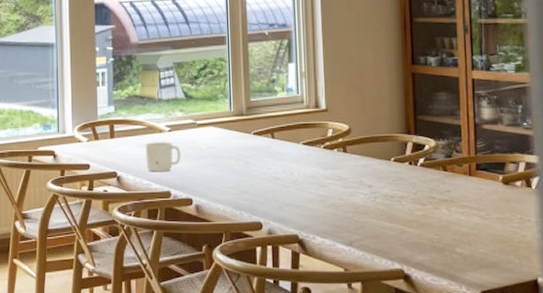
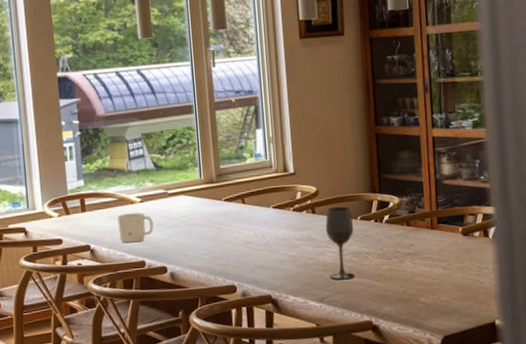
wine glass: none [357,146,387,224] -> present [325,206,355,280]

